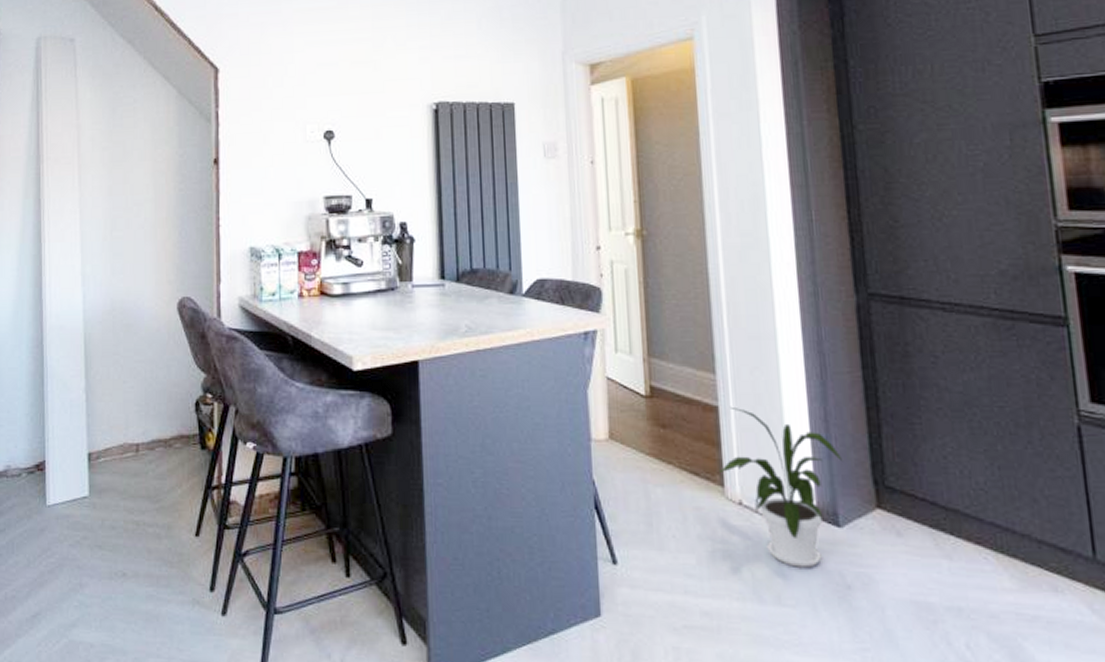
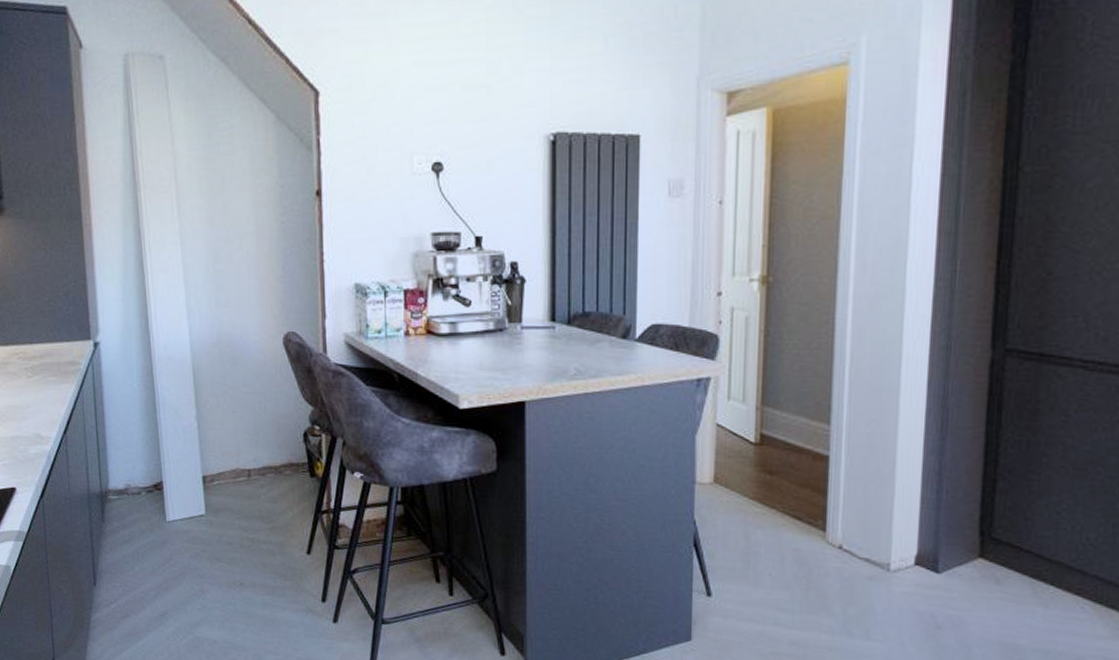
house plant: present [718,406,842,568] -> none [822,456,951,608]

